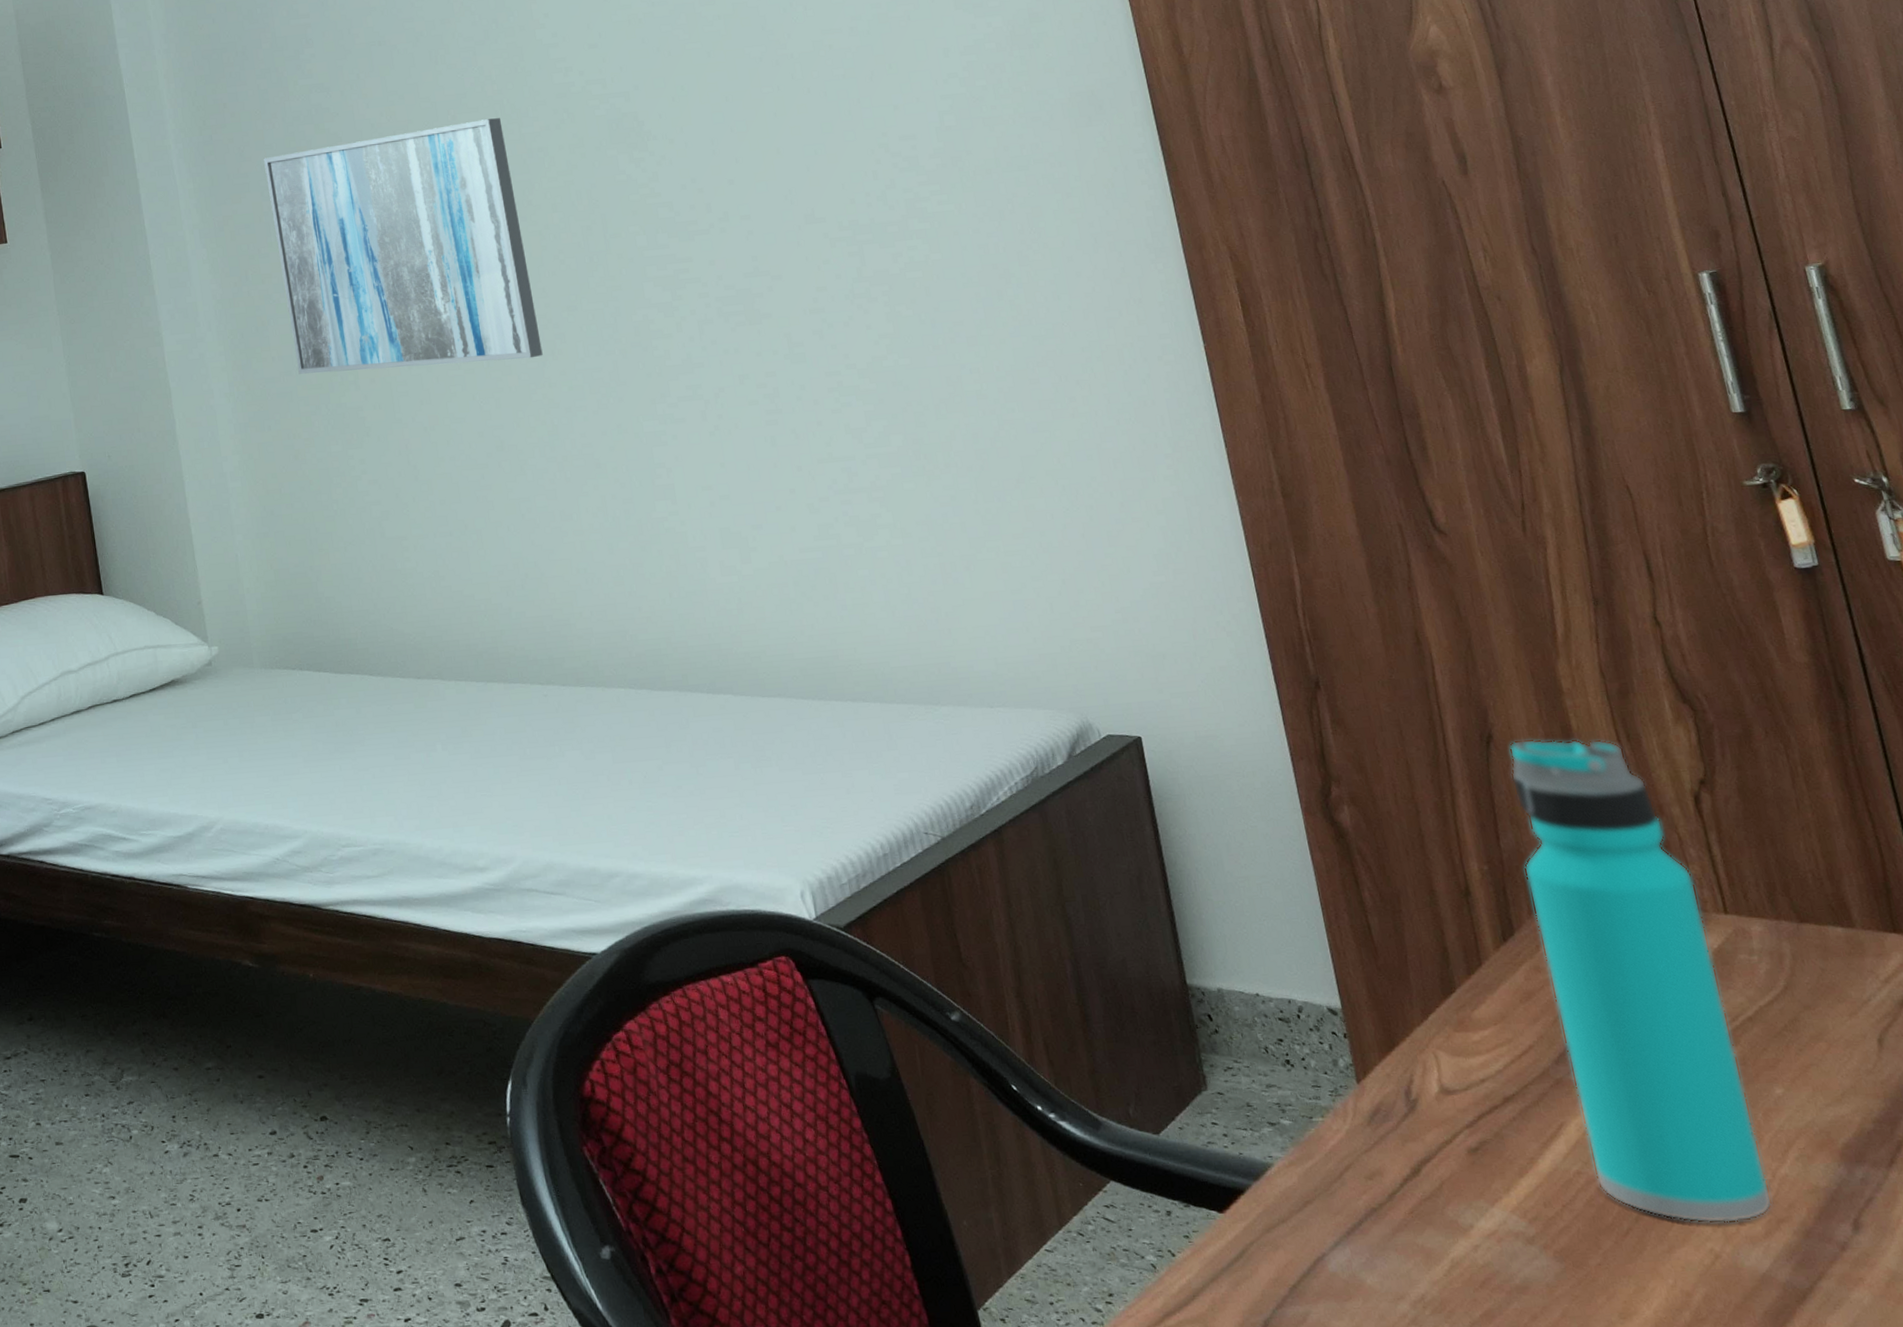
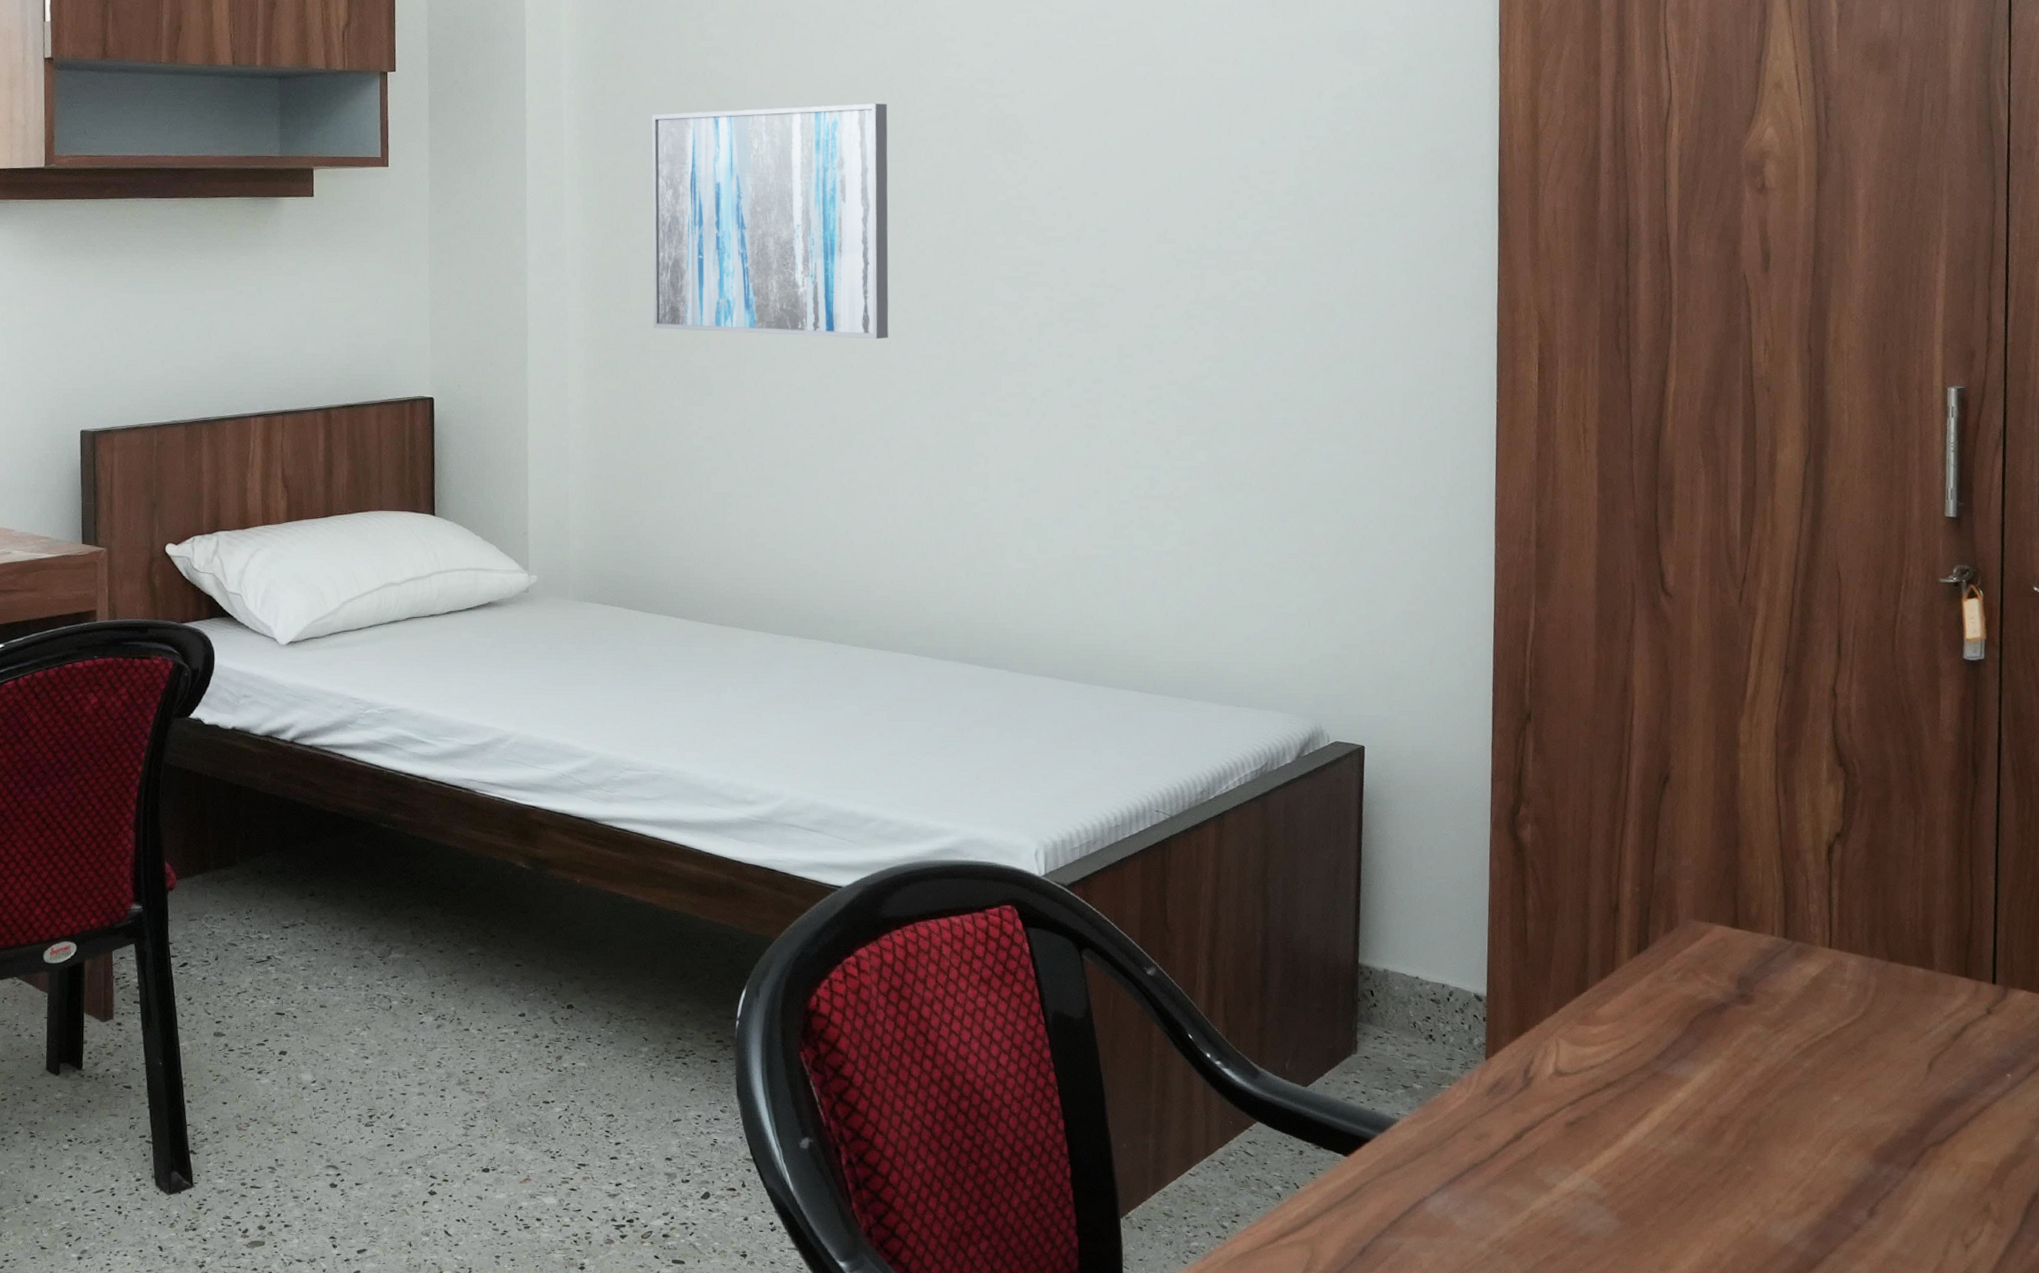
water bottle: present [1509,738,1773,1224] -> none [1667,783,1811,1202]

